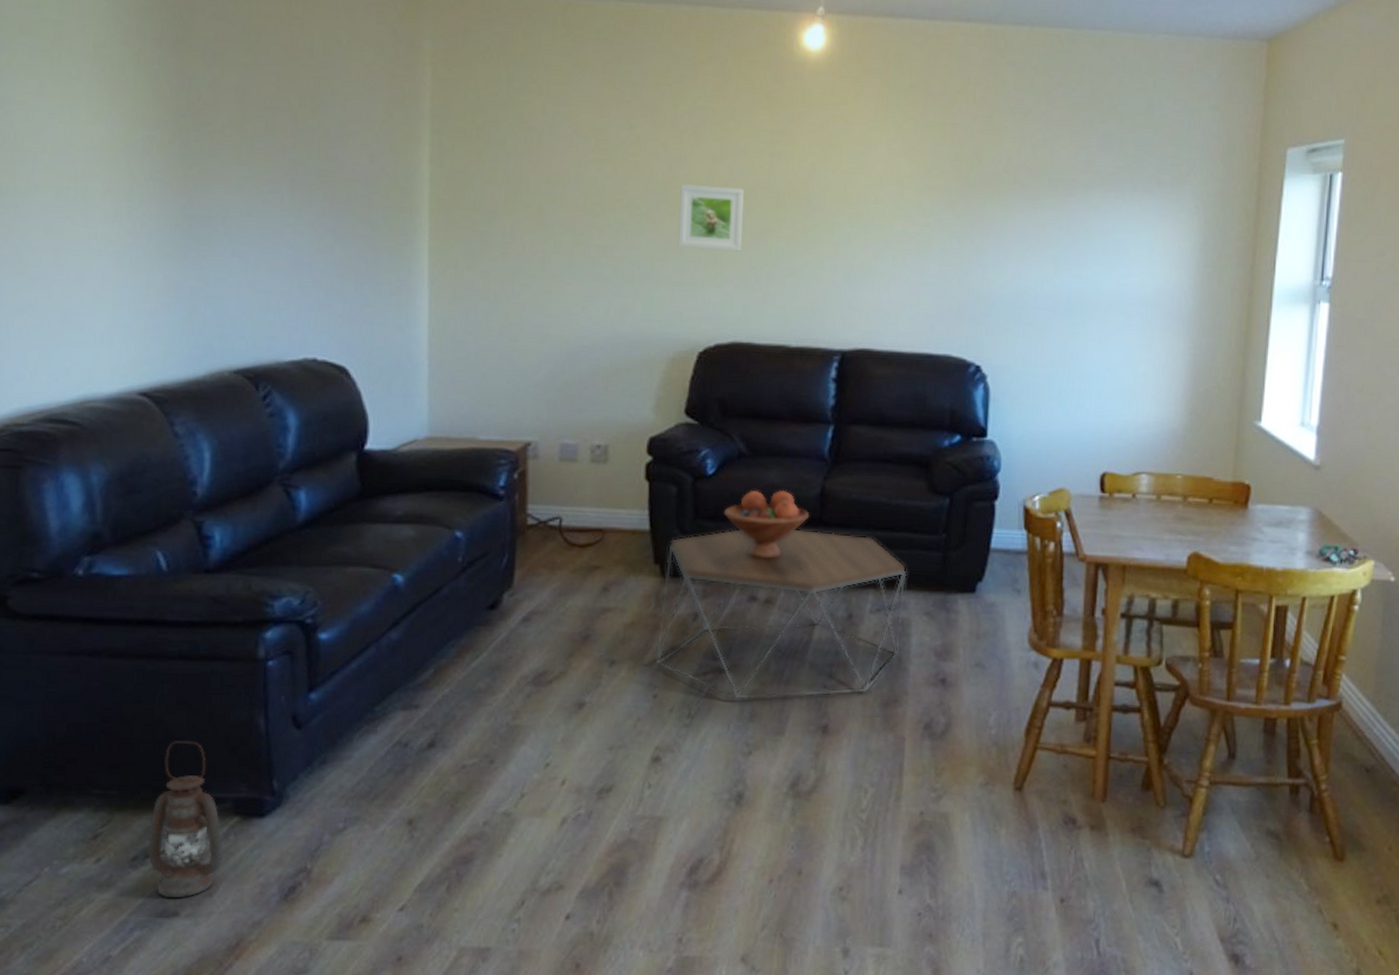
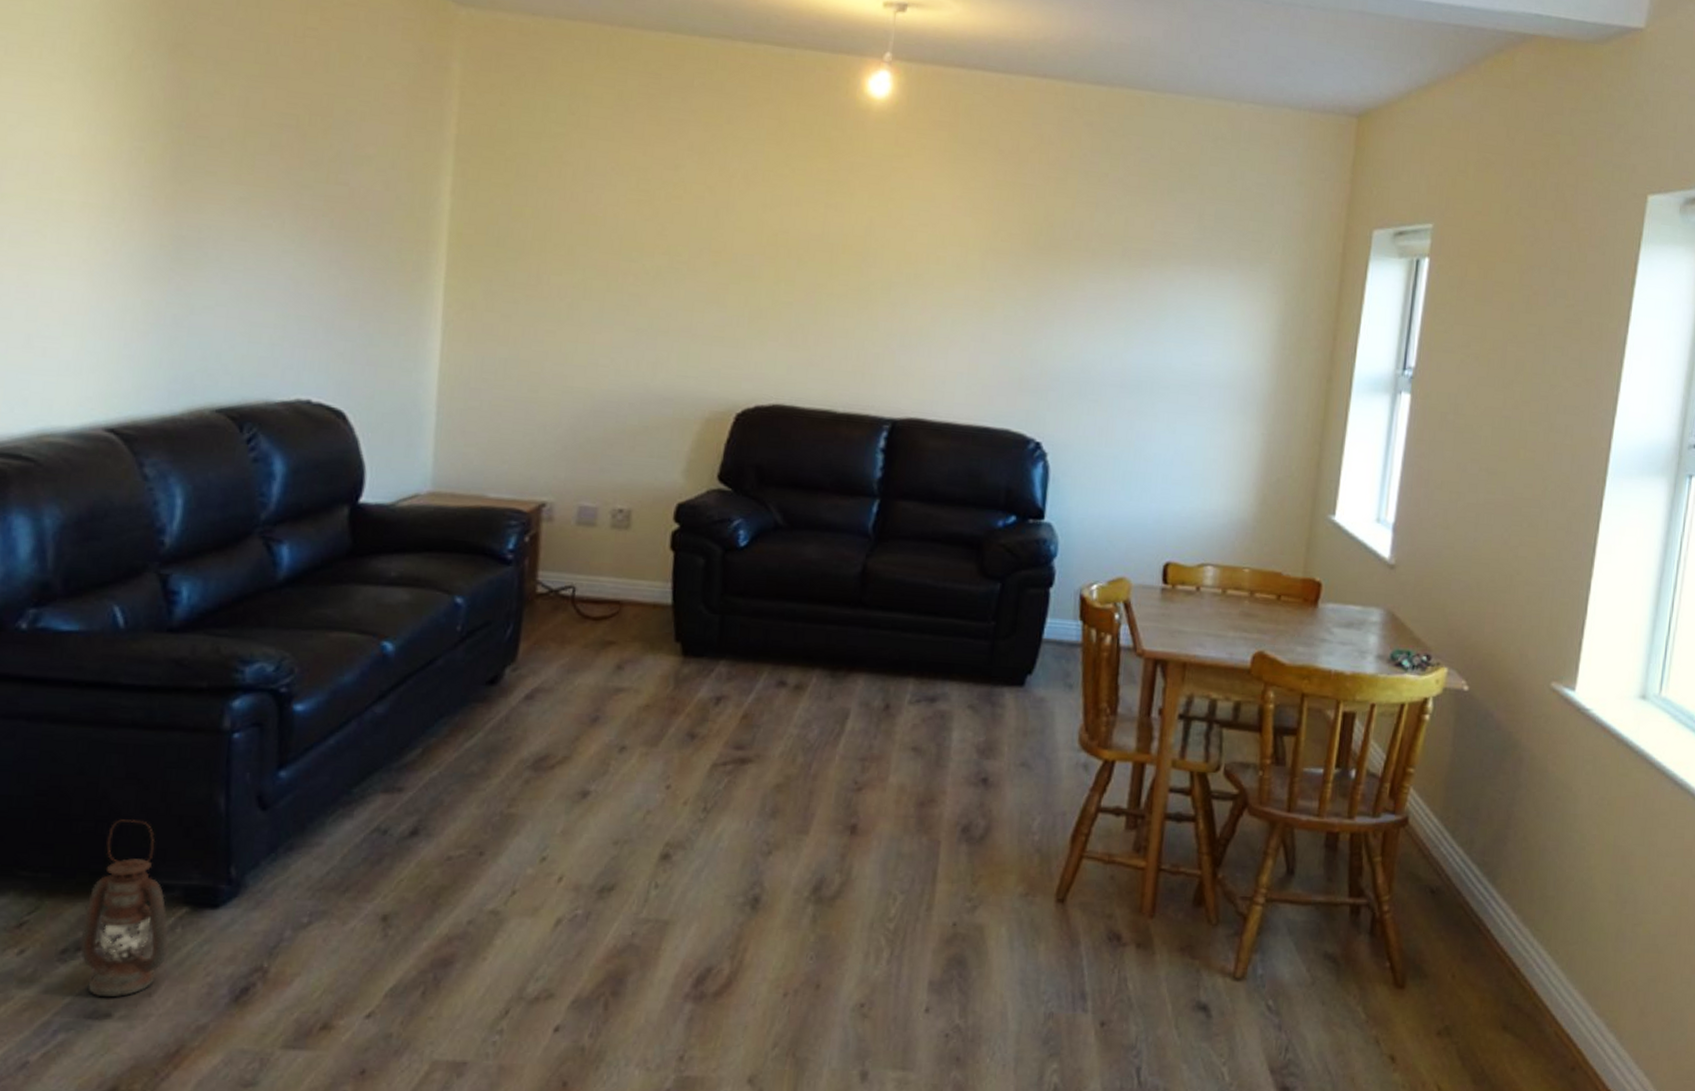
coffee table: present [655,529,907,700] -> none [670,607,951,795]
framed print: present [678,184,744,252] -> none [720,232,795,308]
fruit bowl: present [723,489,810,559] -> none [754,565,849,641]

